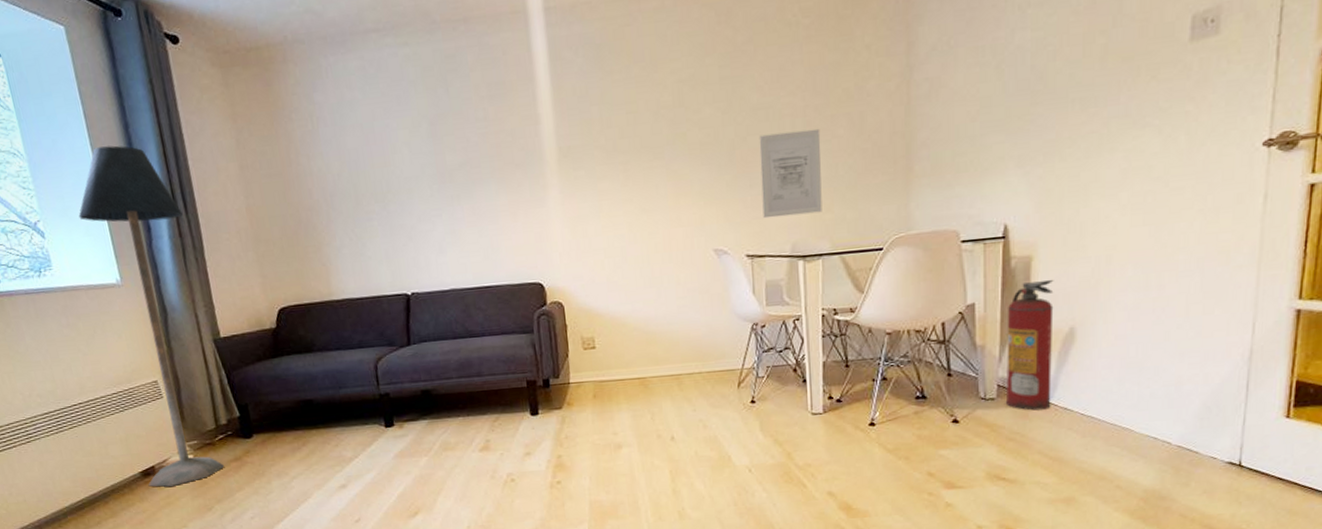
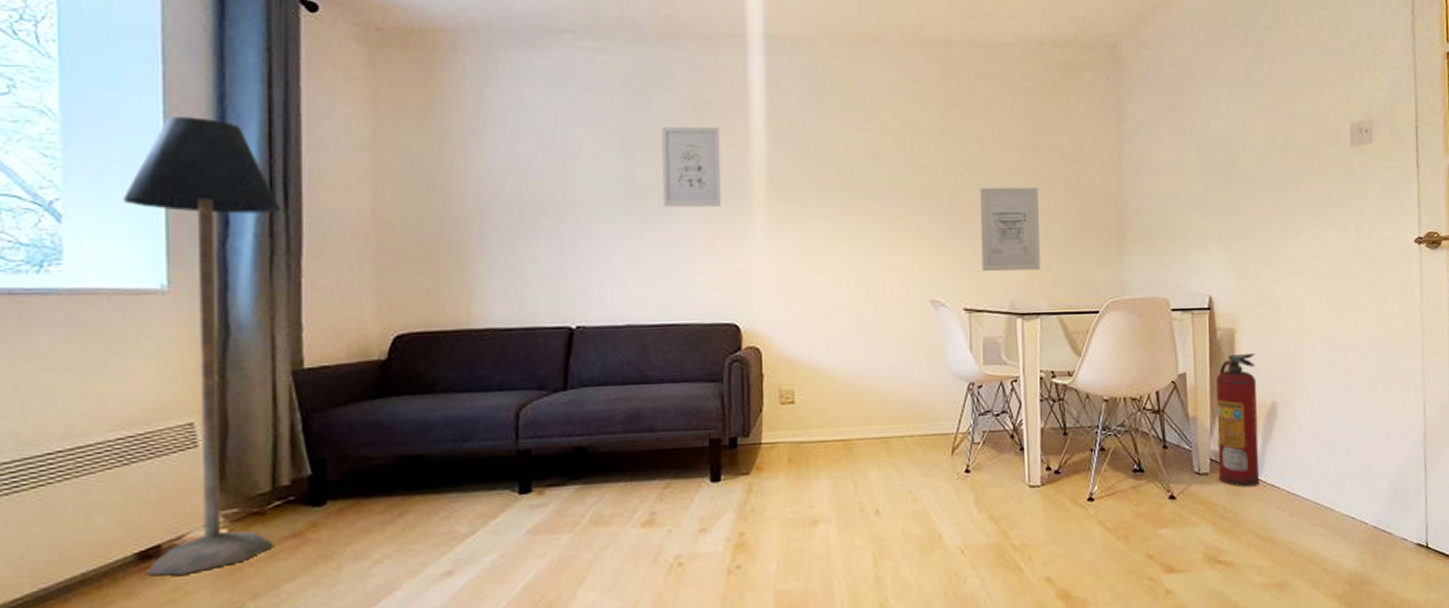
wall art: none [461,104,519,184] -> present [662,127,722,207]

